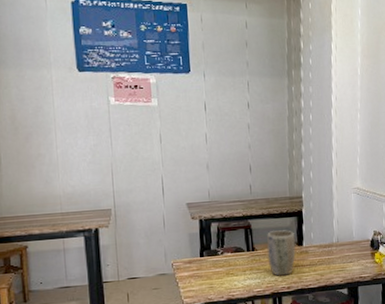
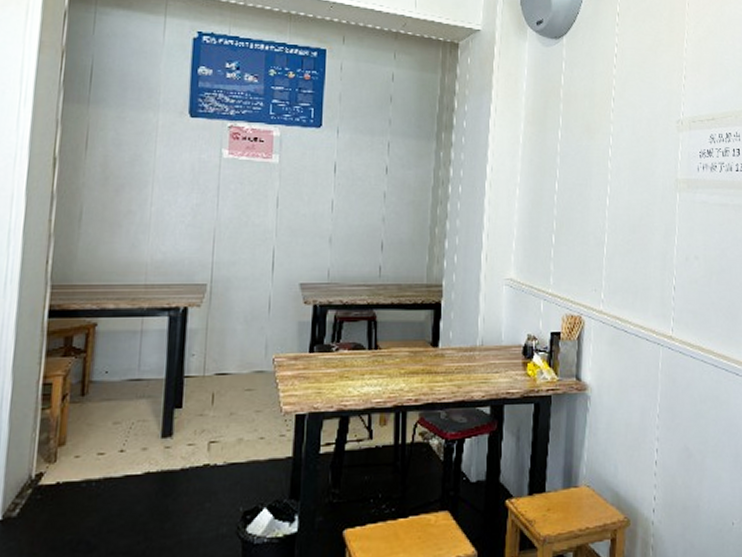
plant pot: present [266,230,296,276] -> none [393,325,429,384]

